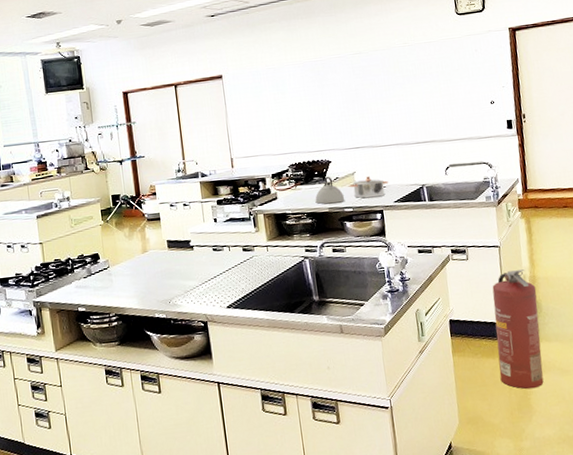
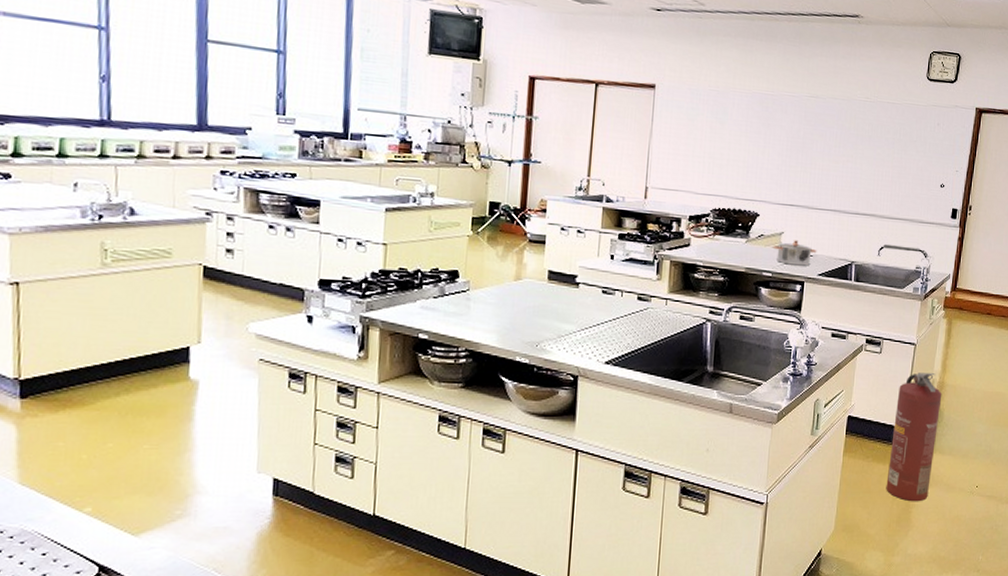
kettle: present [315,176,345,204] -> none [732,231,766,264]

